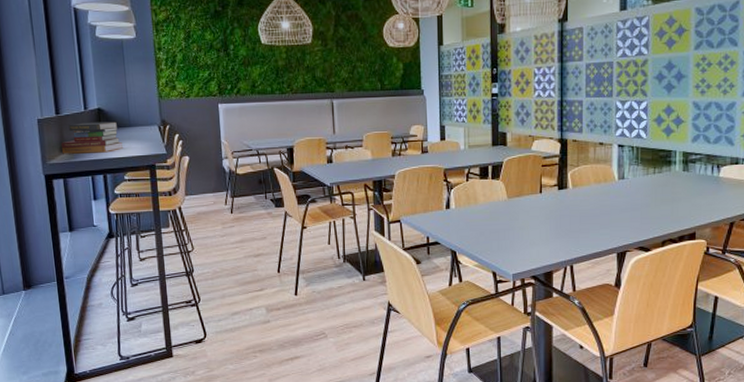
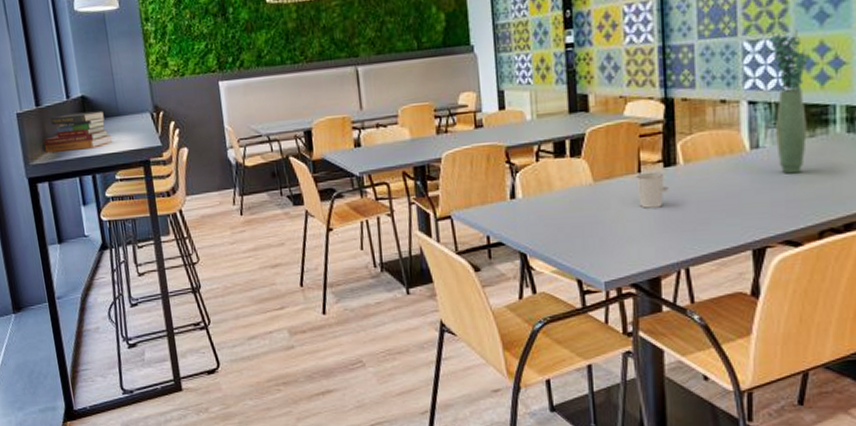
cup: none [538,194,561,220] -> present [636,173,668,209]
vase: none [633,95,659,199] -> present [768,30,808,174]

